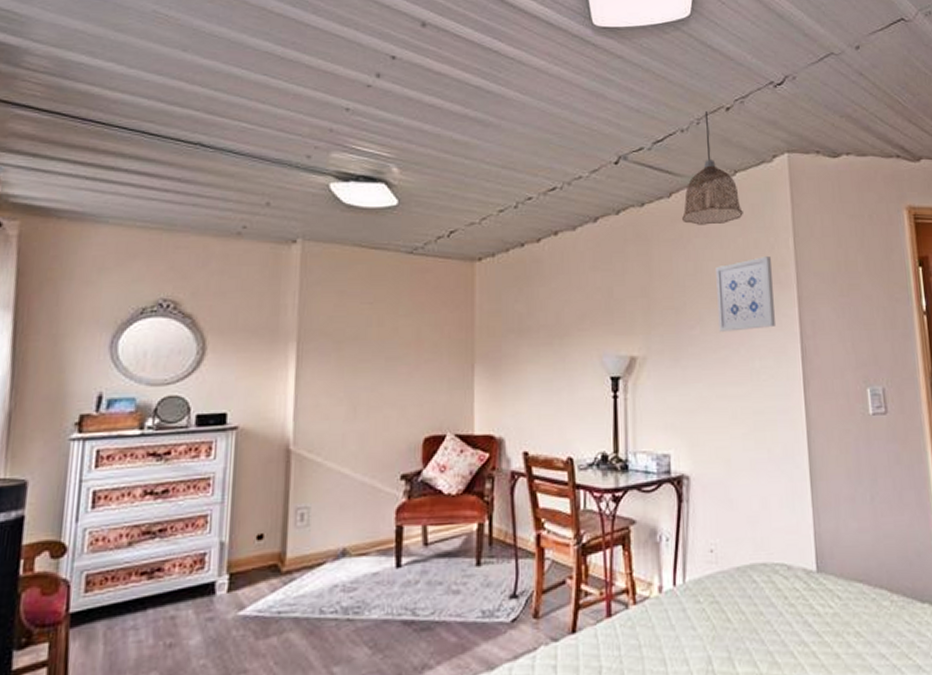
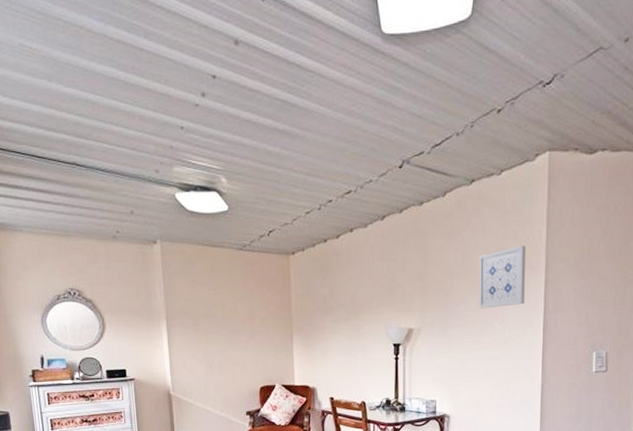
pendant lamp: present [682,111,743,225] -> none [454,114,505,220]

